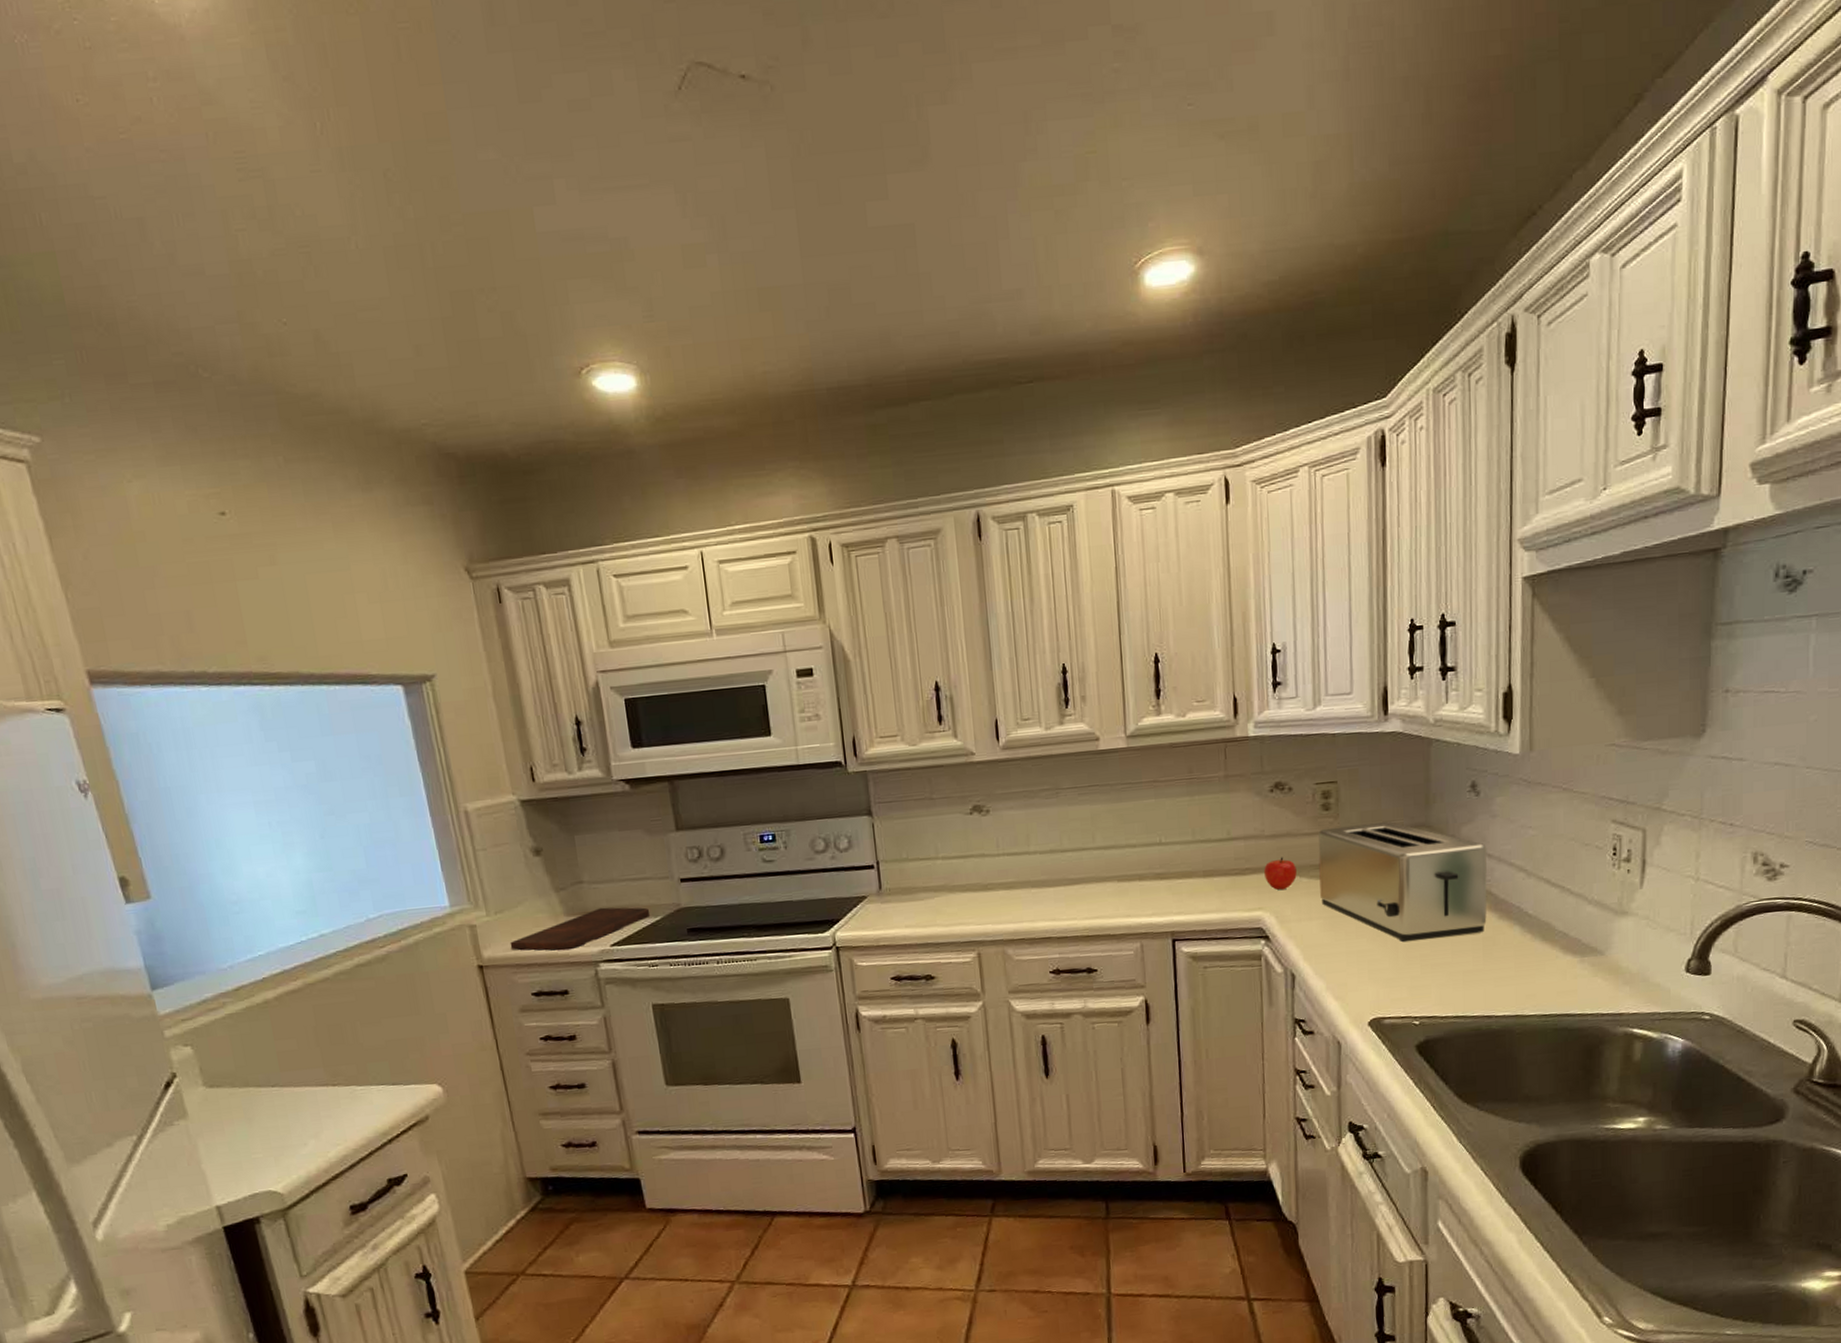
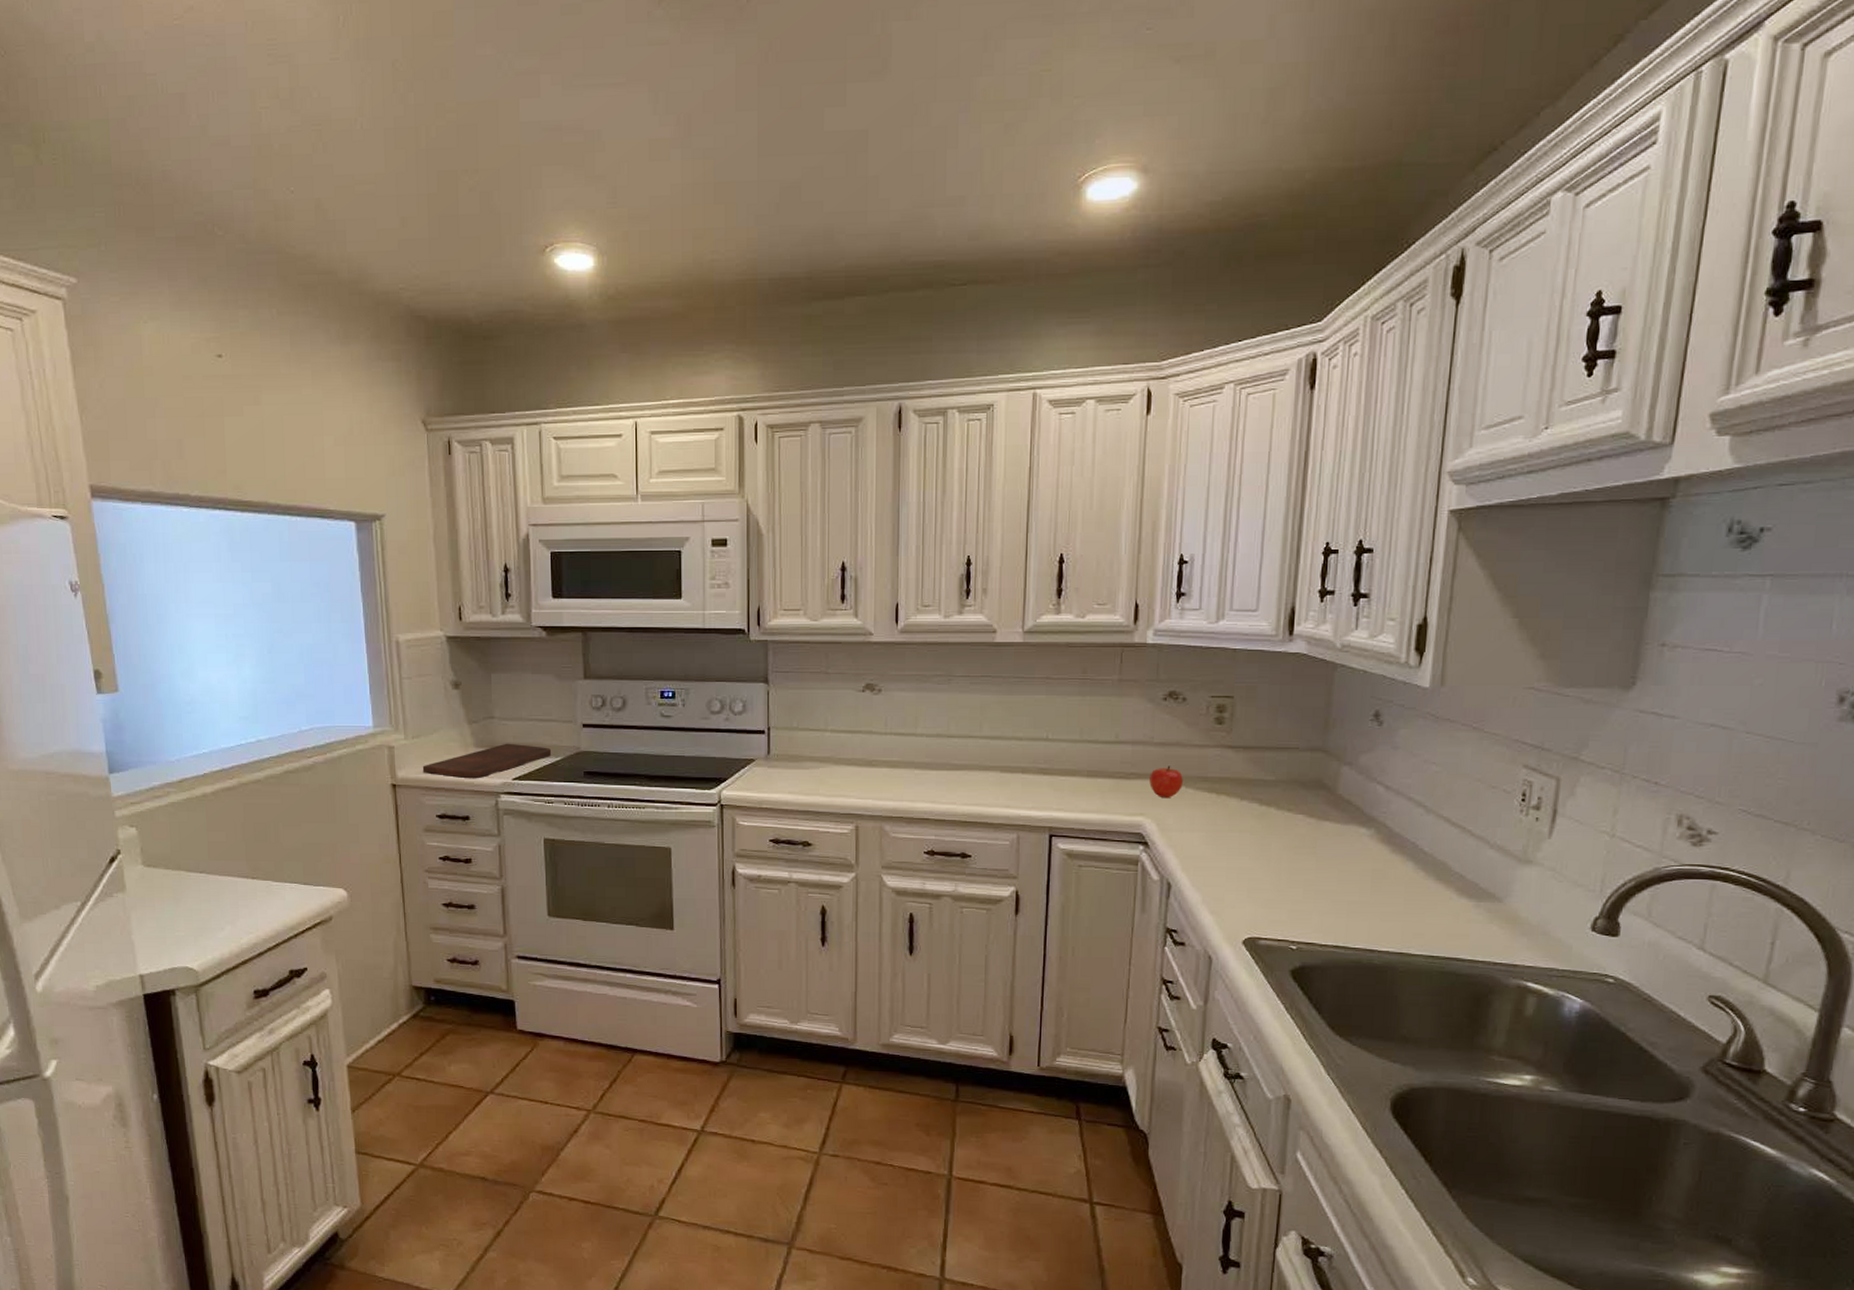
toaster: present [1318,822,1487,942] -> none [1205,742,1386,865]

